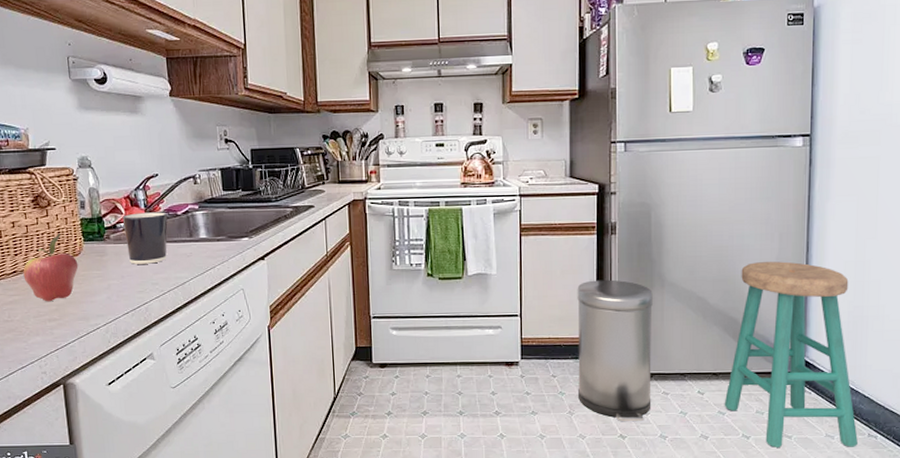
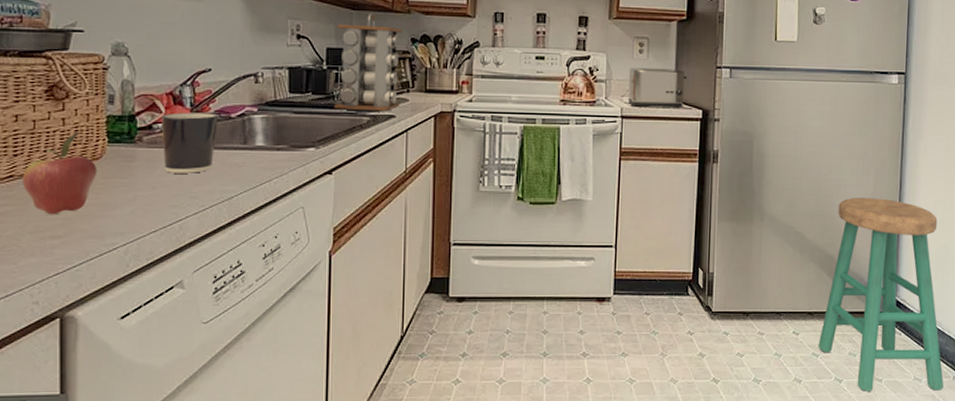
spice rack: none [258,114,317,204] -> present [333,12,403,112]
toaster: none [524,146,582,185] -> present [628,67,687,108]
pedal bin: present [577,279,653,421] -> none [672,210,752,364]

